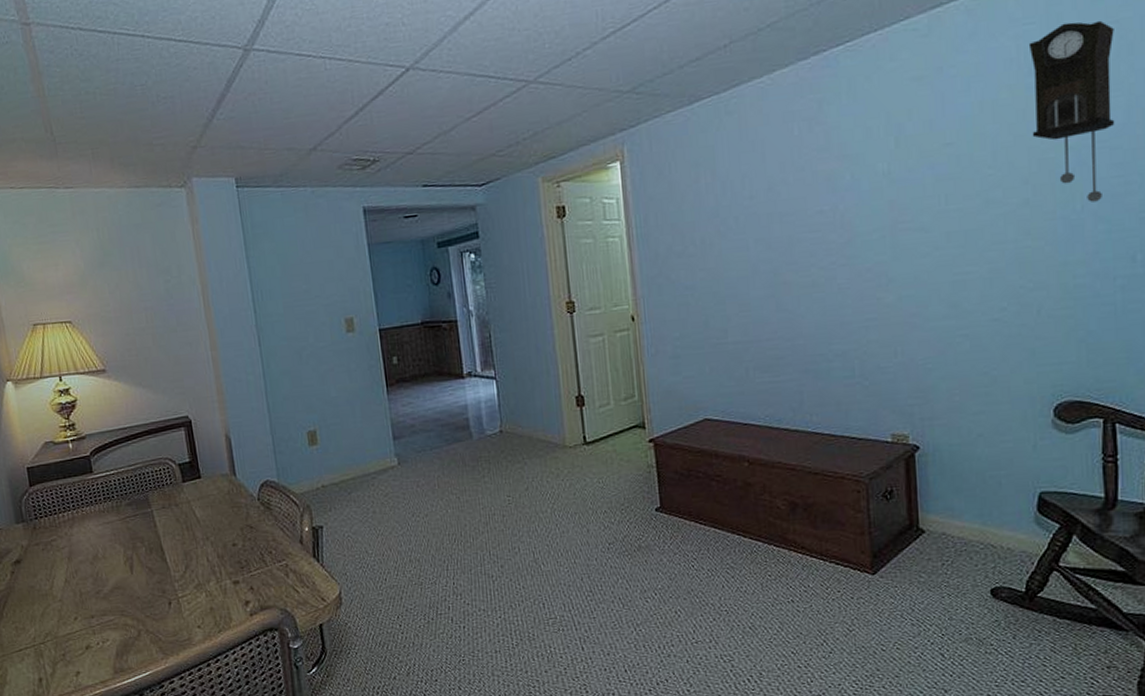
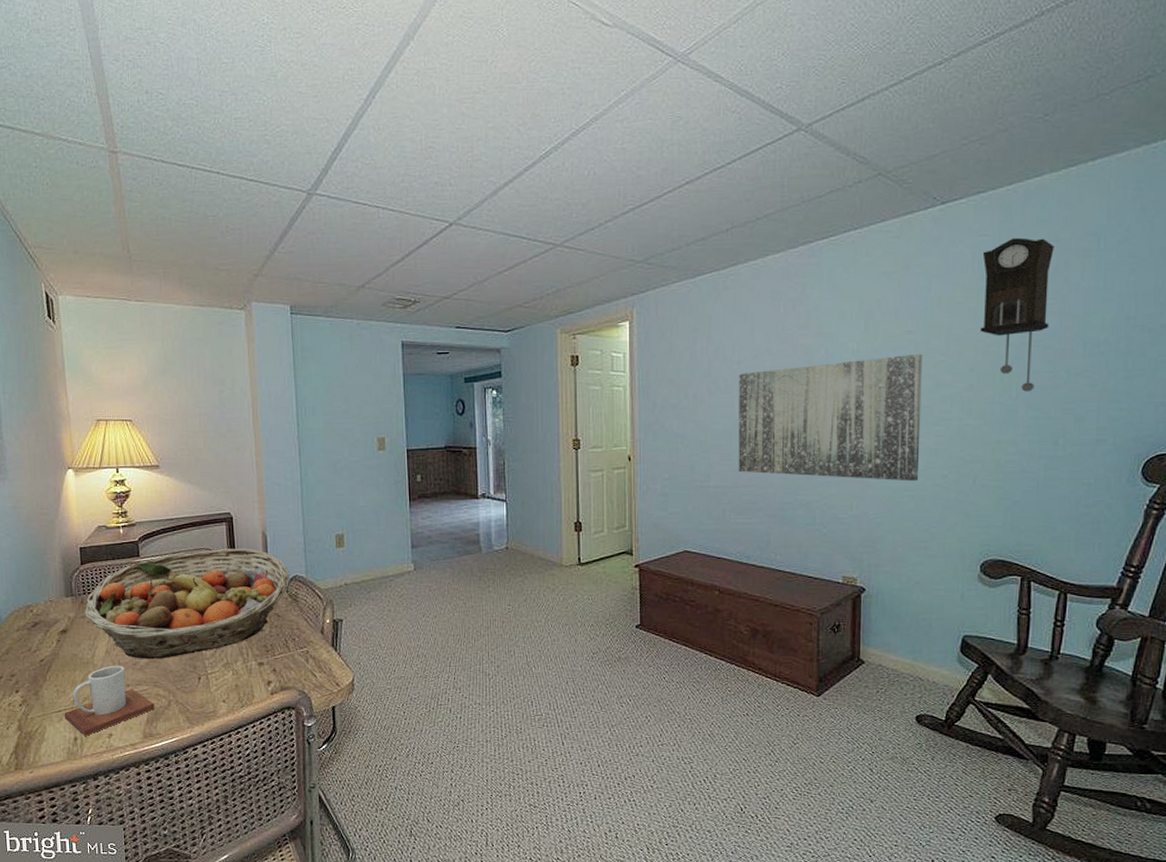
mug: none [25,595,124,676] -> present [64,665,155,736]
fruit basket: none [38,454,261,587] -> present [84,548,290,659]
wall art: none [752,168,973,324] -> present [738,353,923,482]

